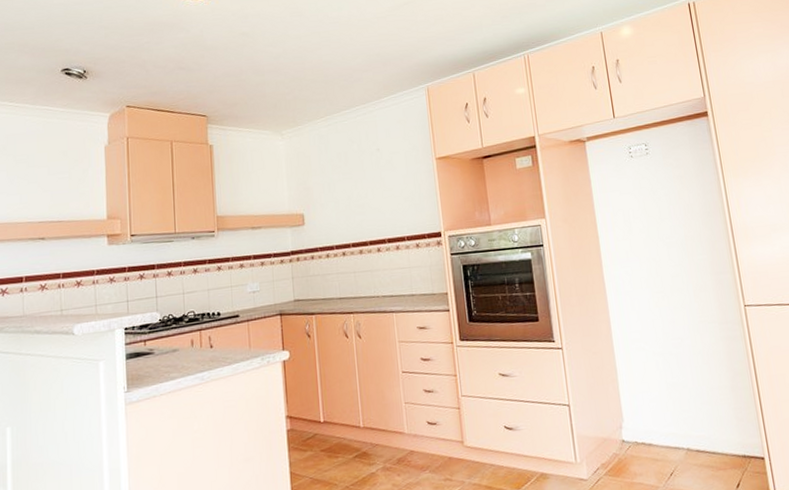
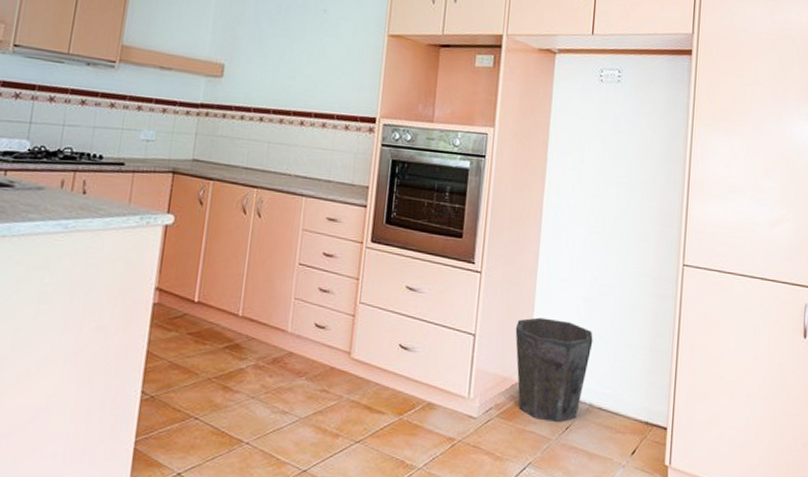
waste bin: none [604,377,679,472] -> present [515,317,593,423]

